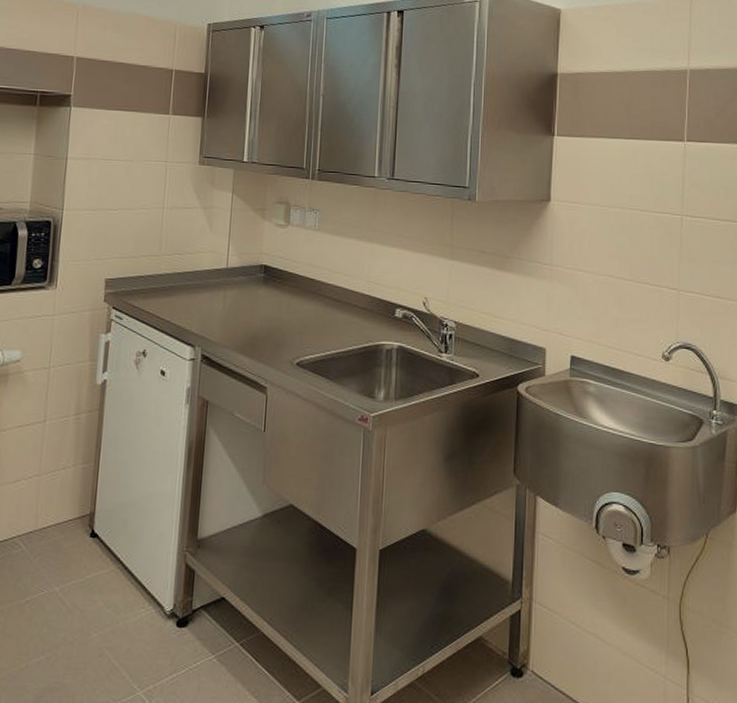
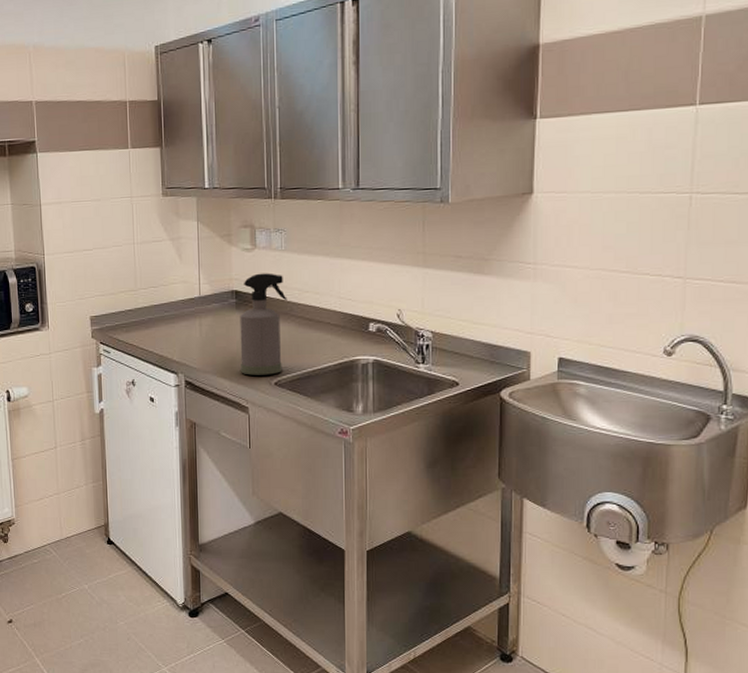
spray bottle: none [262,250,317,355] -> present [240,273,287,375]

